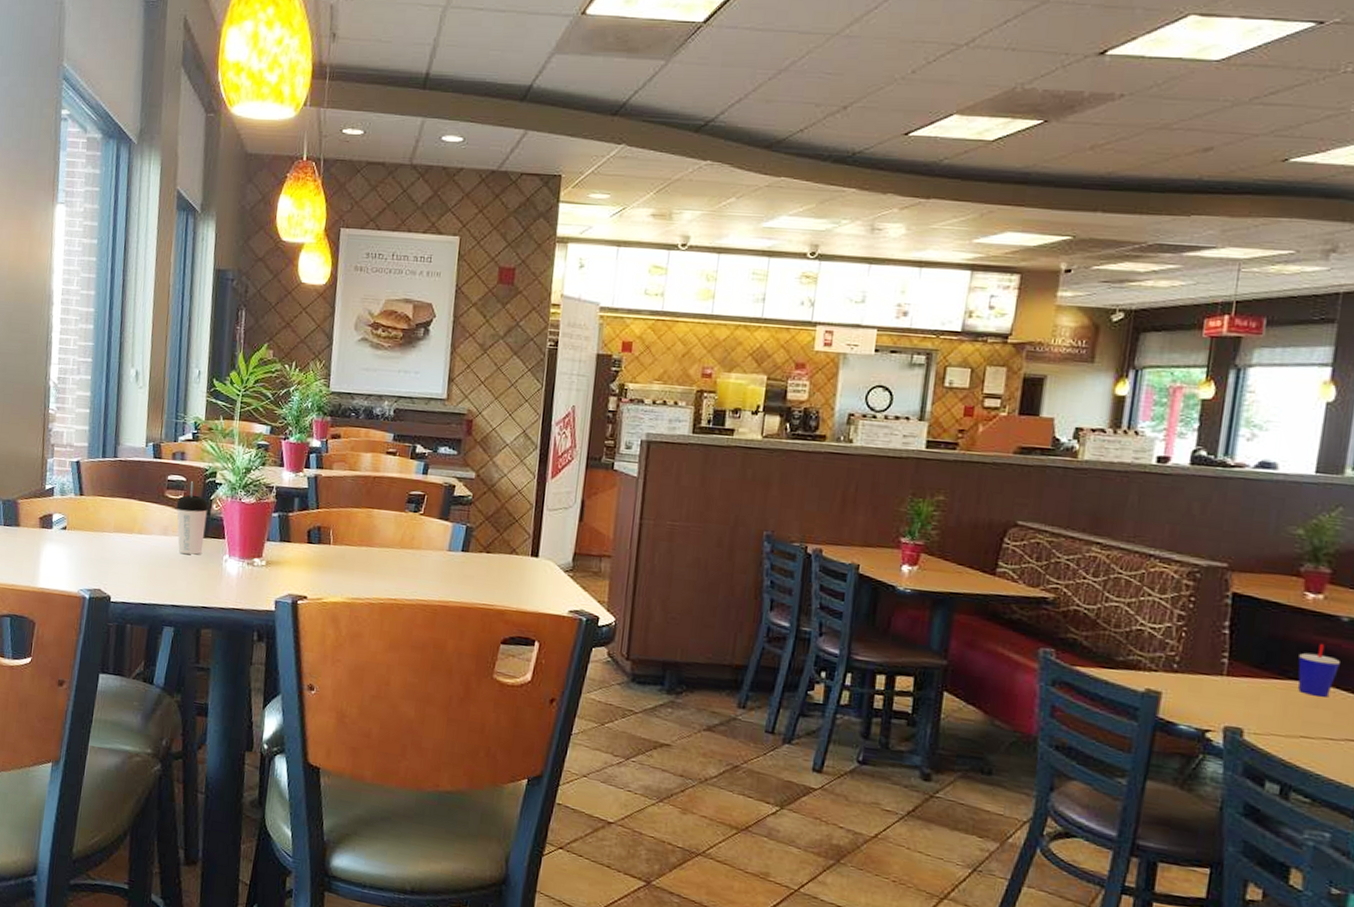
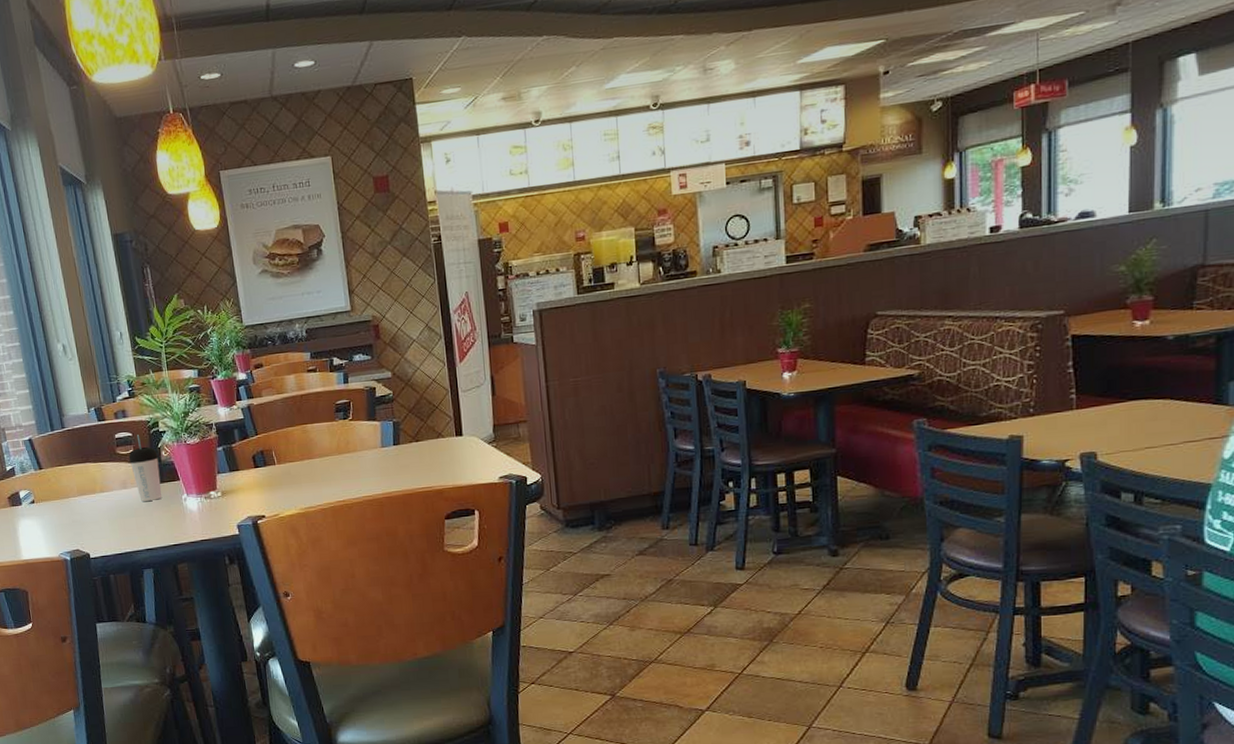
beverage cup: present [1298,643,1340,698] -> none [1135,363,1171,411]

